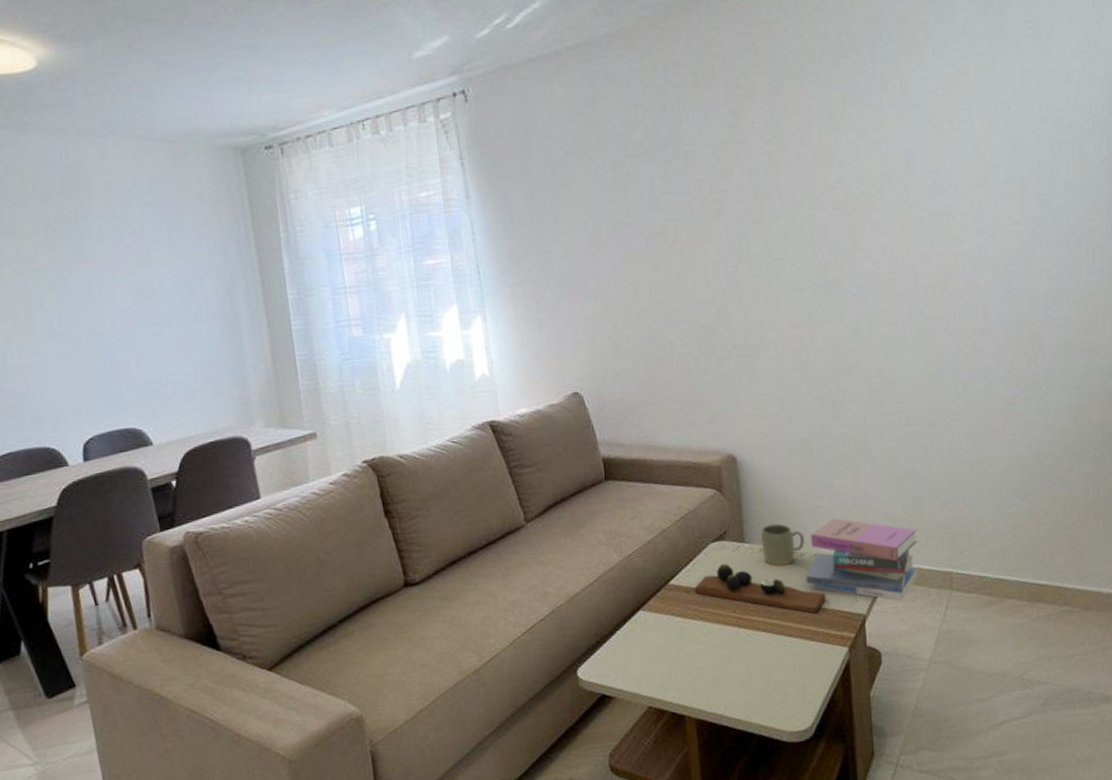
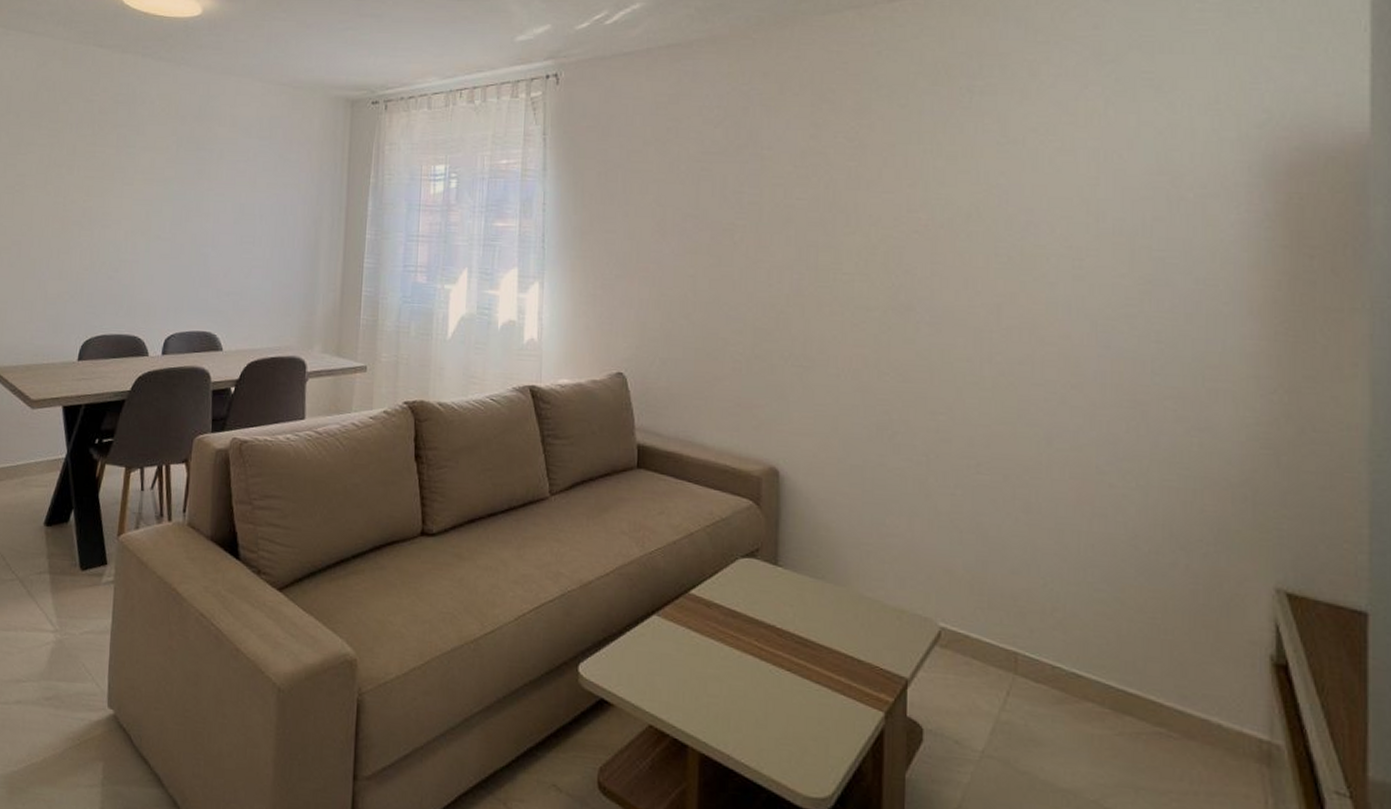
decorative tray: present [695,563,826,614] -> none [717,583,864,664]
mug: present [760,523,805,567] -> none [795,551,845,602]
books: present [805,517,917,602] -> none [842,559,978,674]

